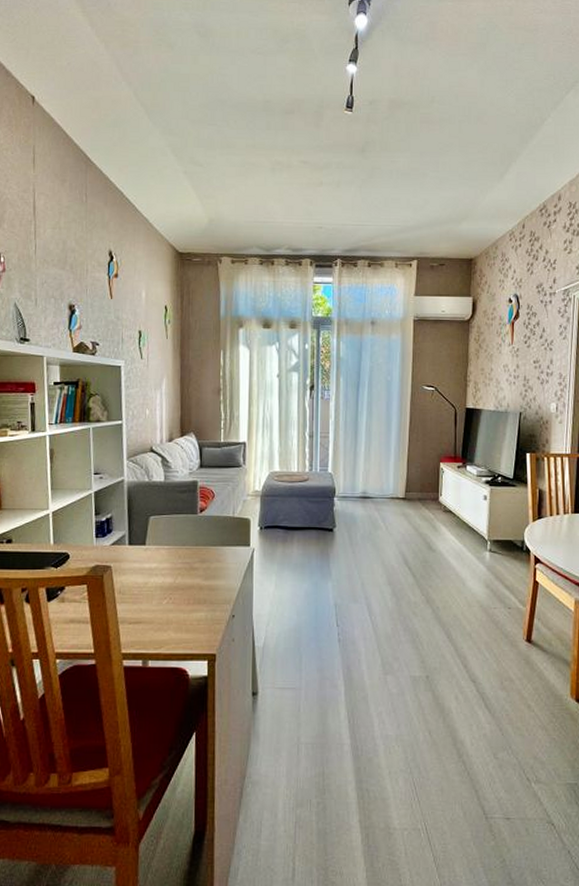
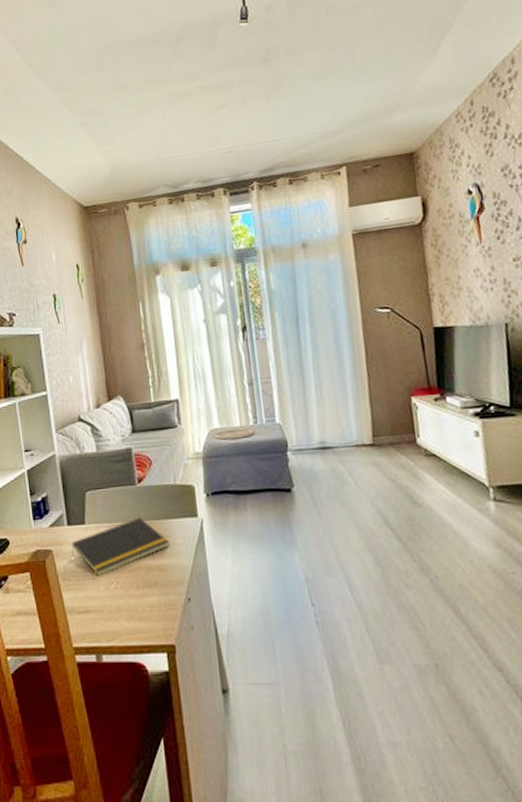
notepad: none [129,543,222,592] -> present [71,517,170,576]

